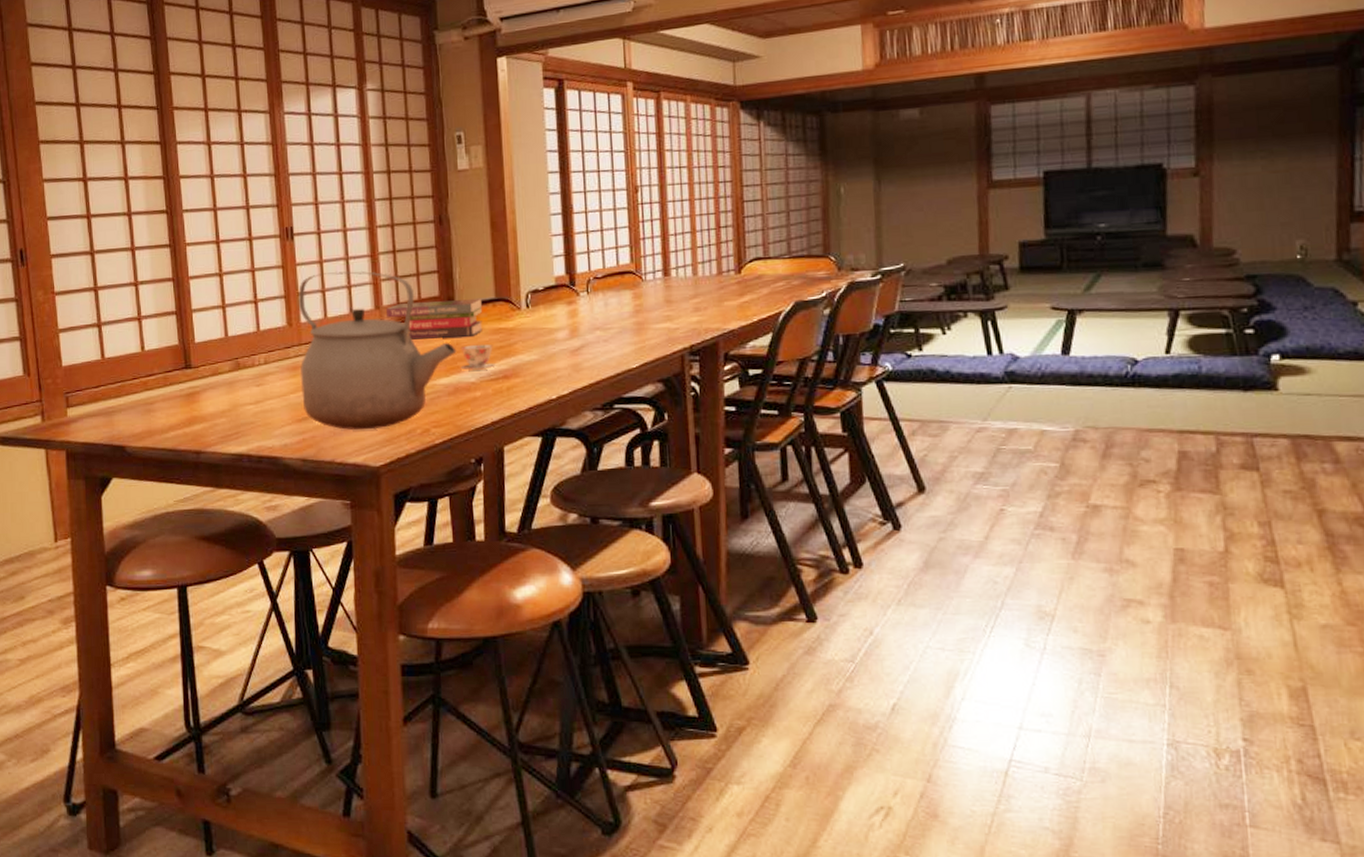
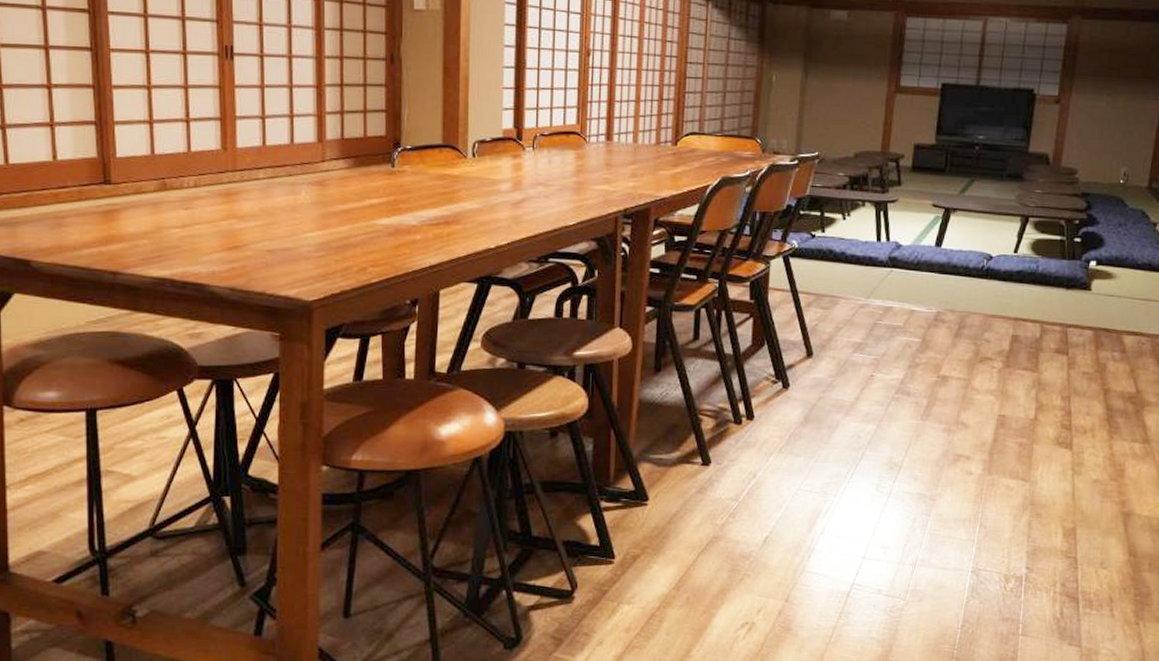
tea kettle: present [298,271,457,430] -> none [232,98,400,264]
books: present [386,299,483,340] -> none [330,138,428,180]
teacup: present [460,344,496,371] -> none [402,188,438,215]

